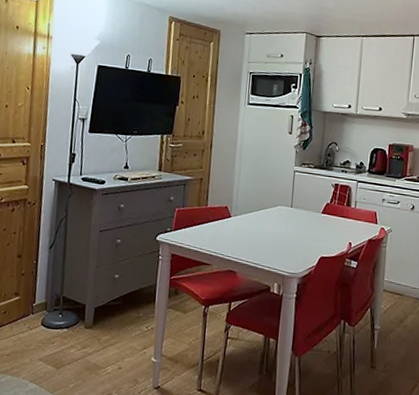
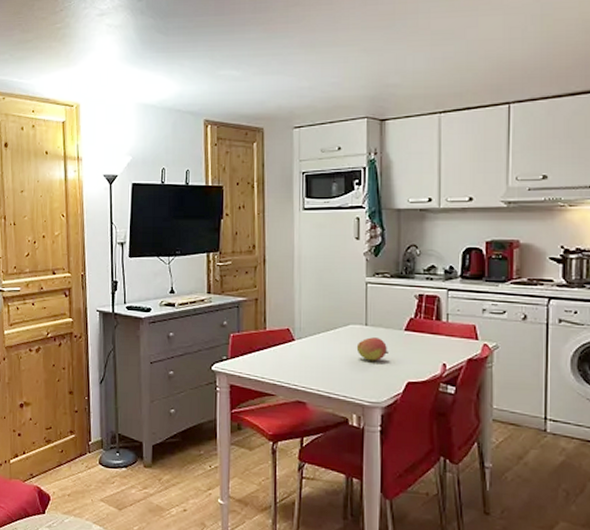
fruit: none [282,217,307,238] -> present [356,337,388,361]

